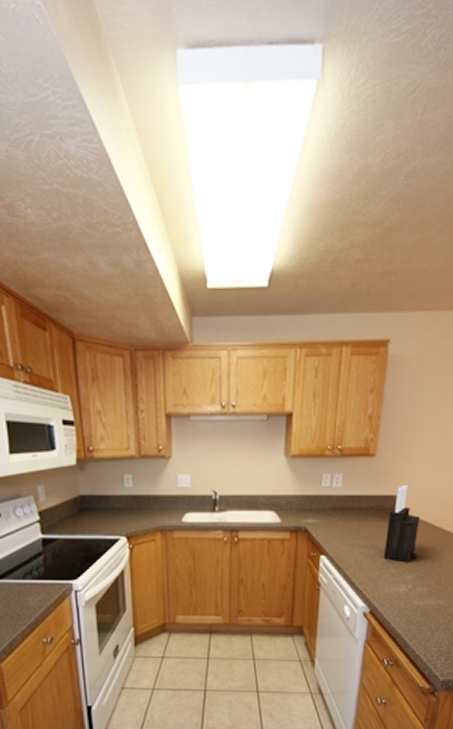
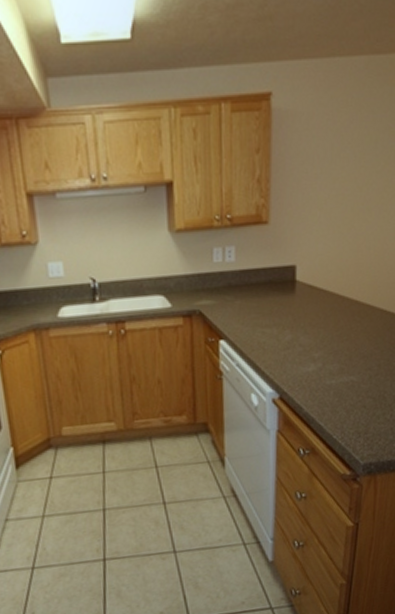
knife block: present [383,484,419,563] -> none [287,252,323,339]

